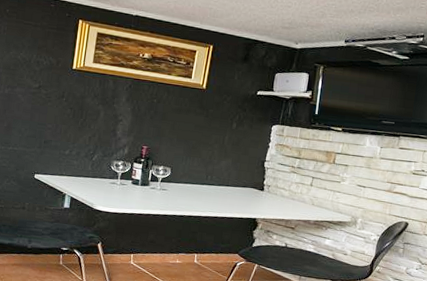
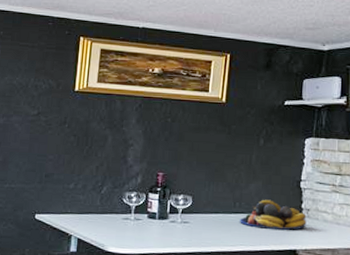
fruit bowl: none [210,175,267,202] -> present [240,199,307,230]

